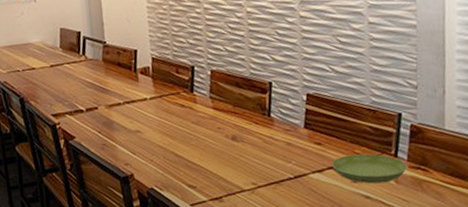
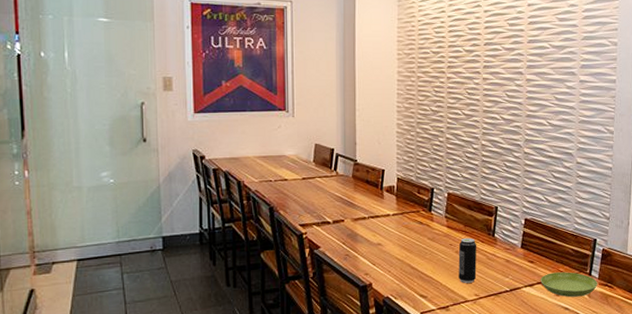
beverage can: none [228,119,253,171] -> present [458,237,477,283]

